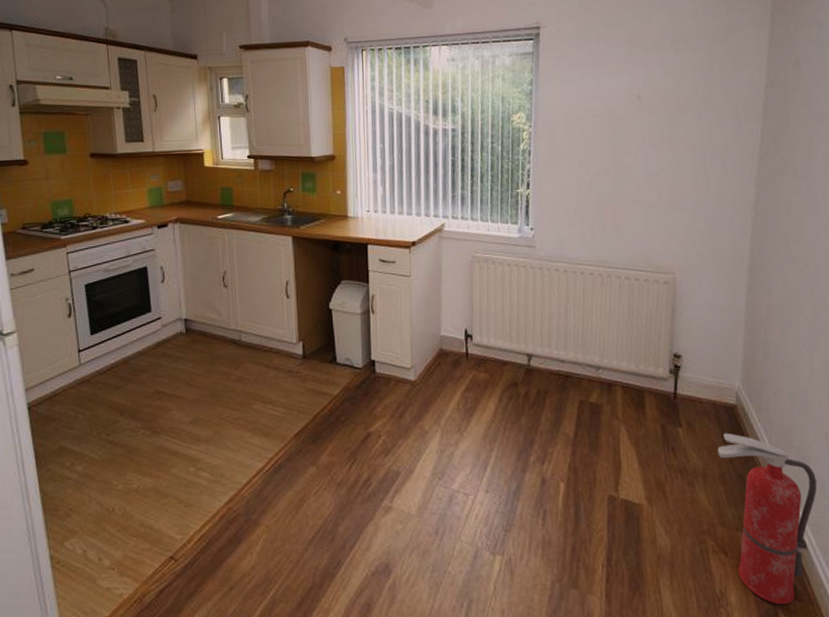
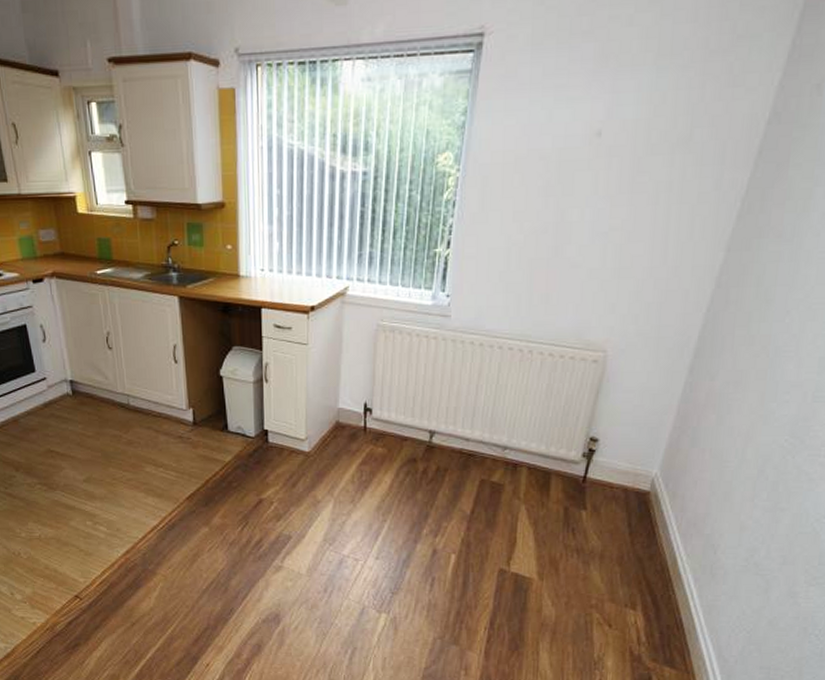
fire extinguisher: present [717,432,818,605] -> none [619,518,721,672]

